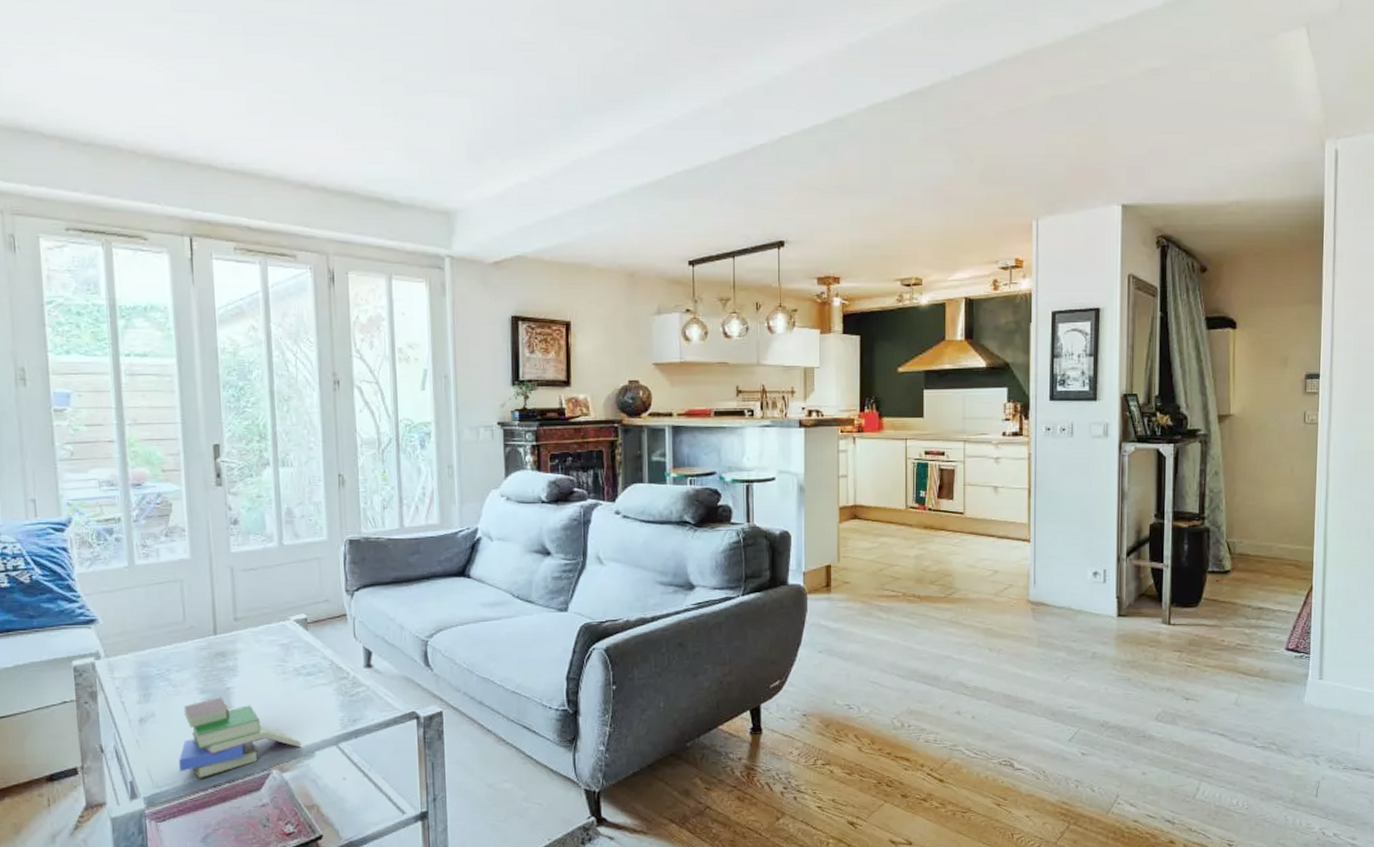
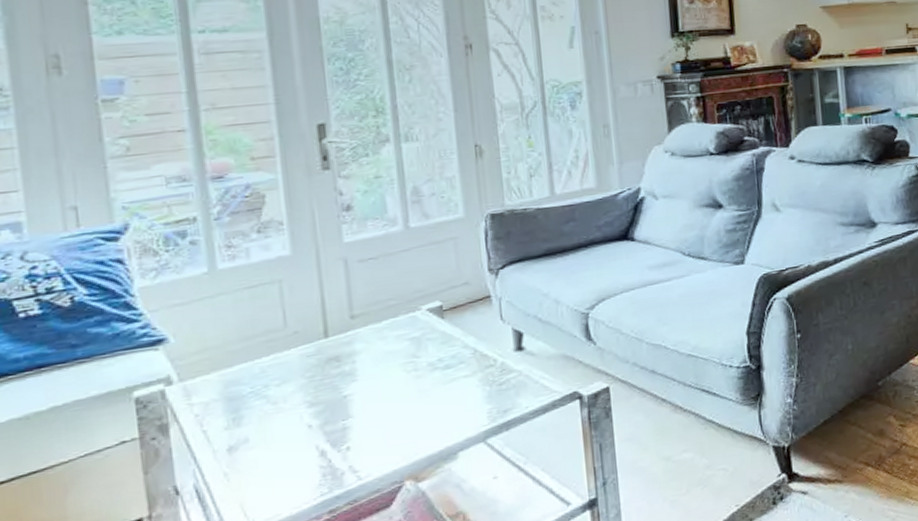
book: present [179,697,302,779] -> none [282,407,441,507]

